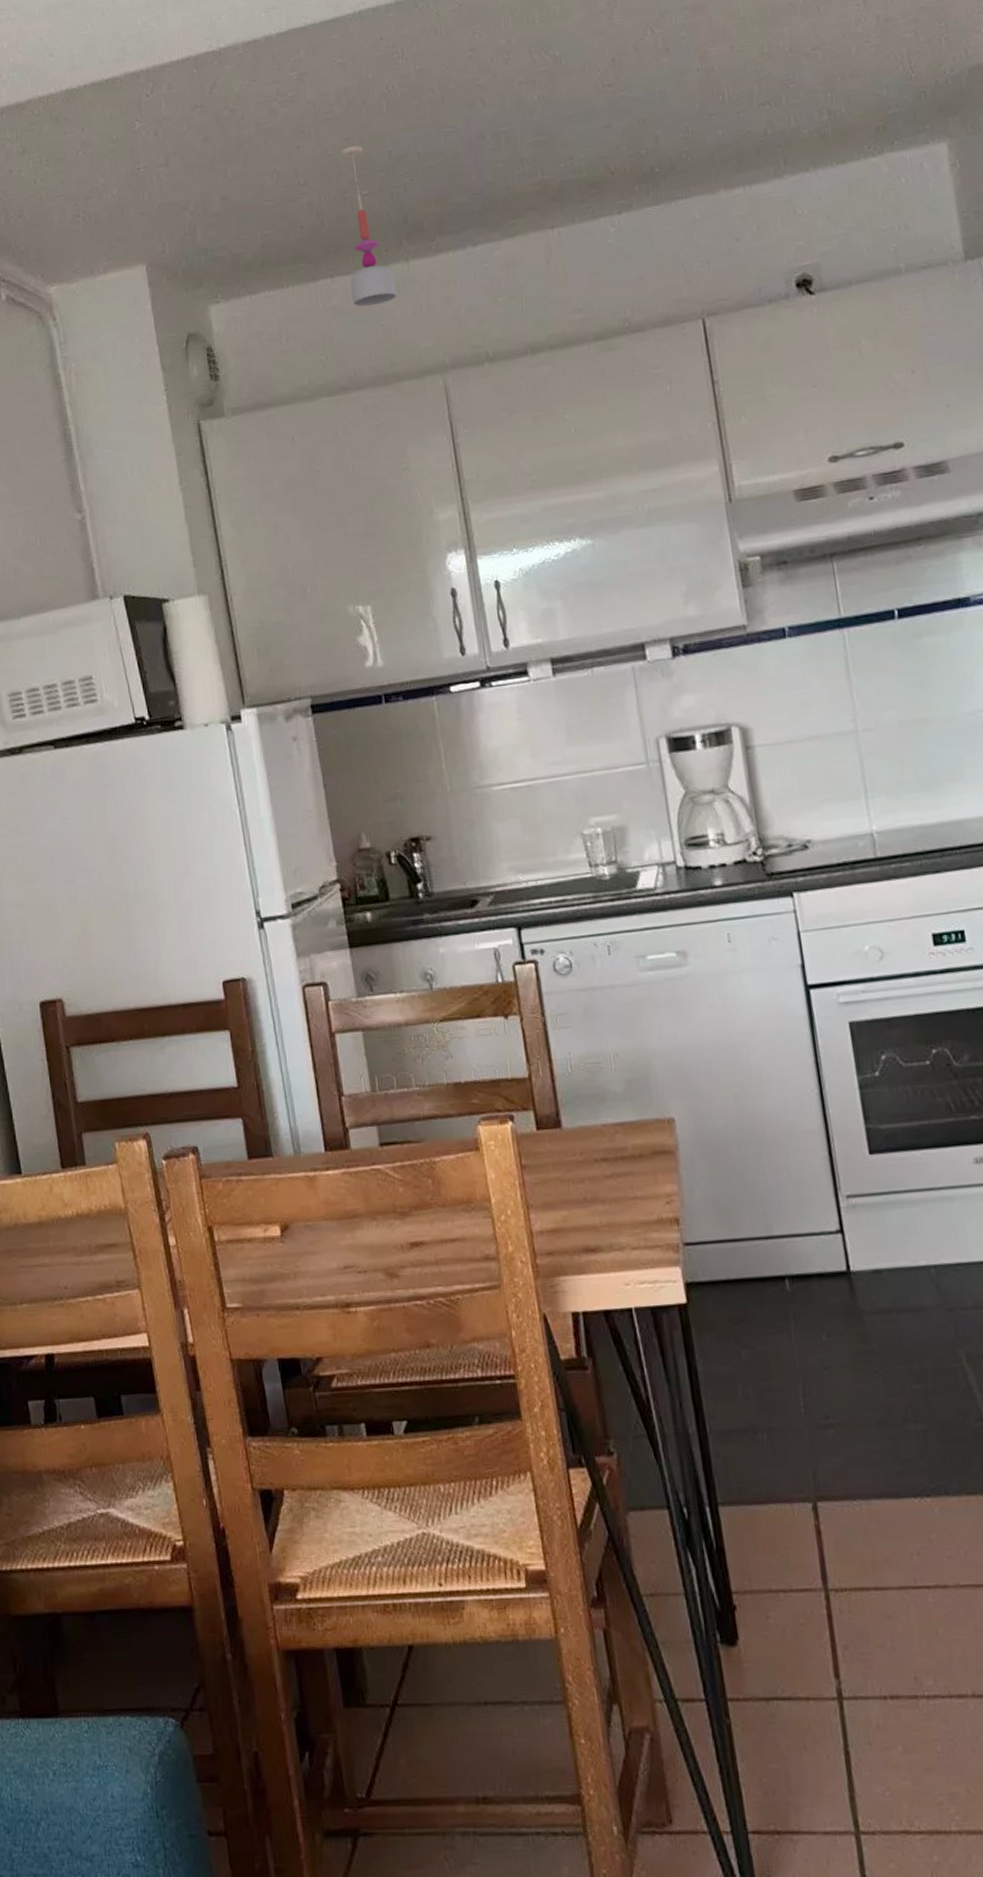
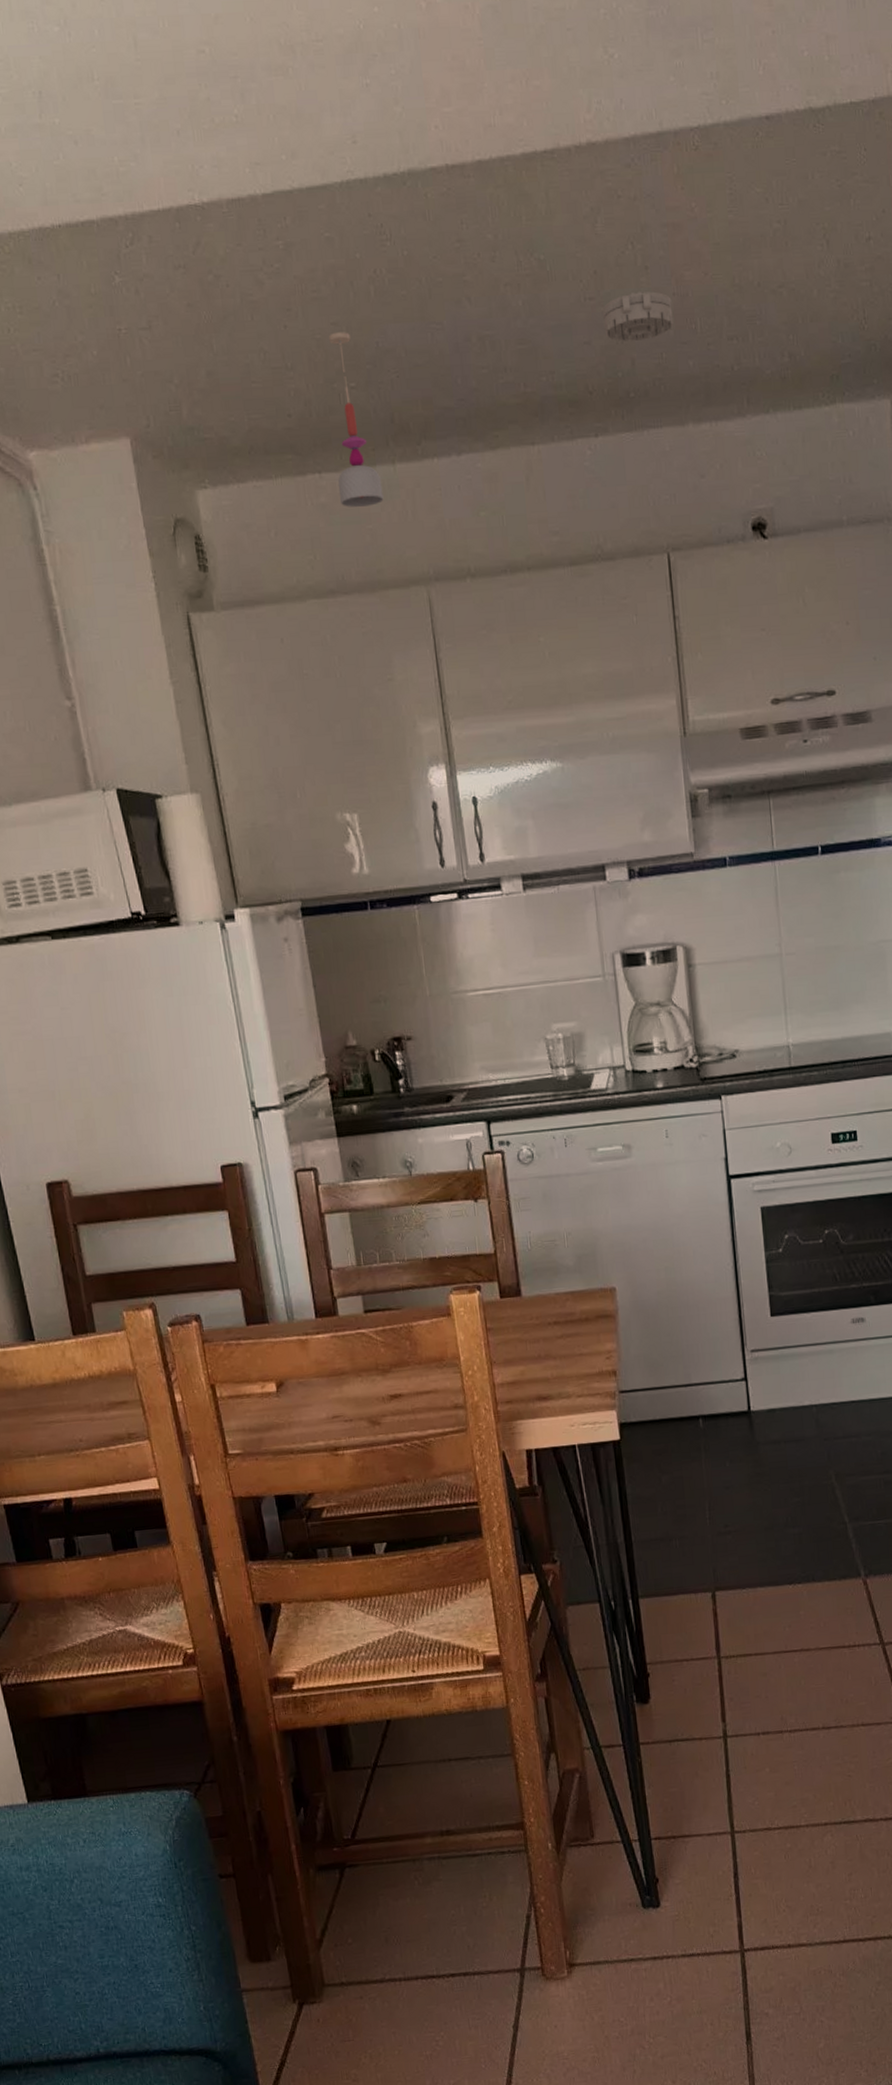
smoke detector: none [622,70,699,121] -> present [603,291,674,342]

